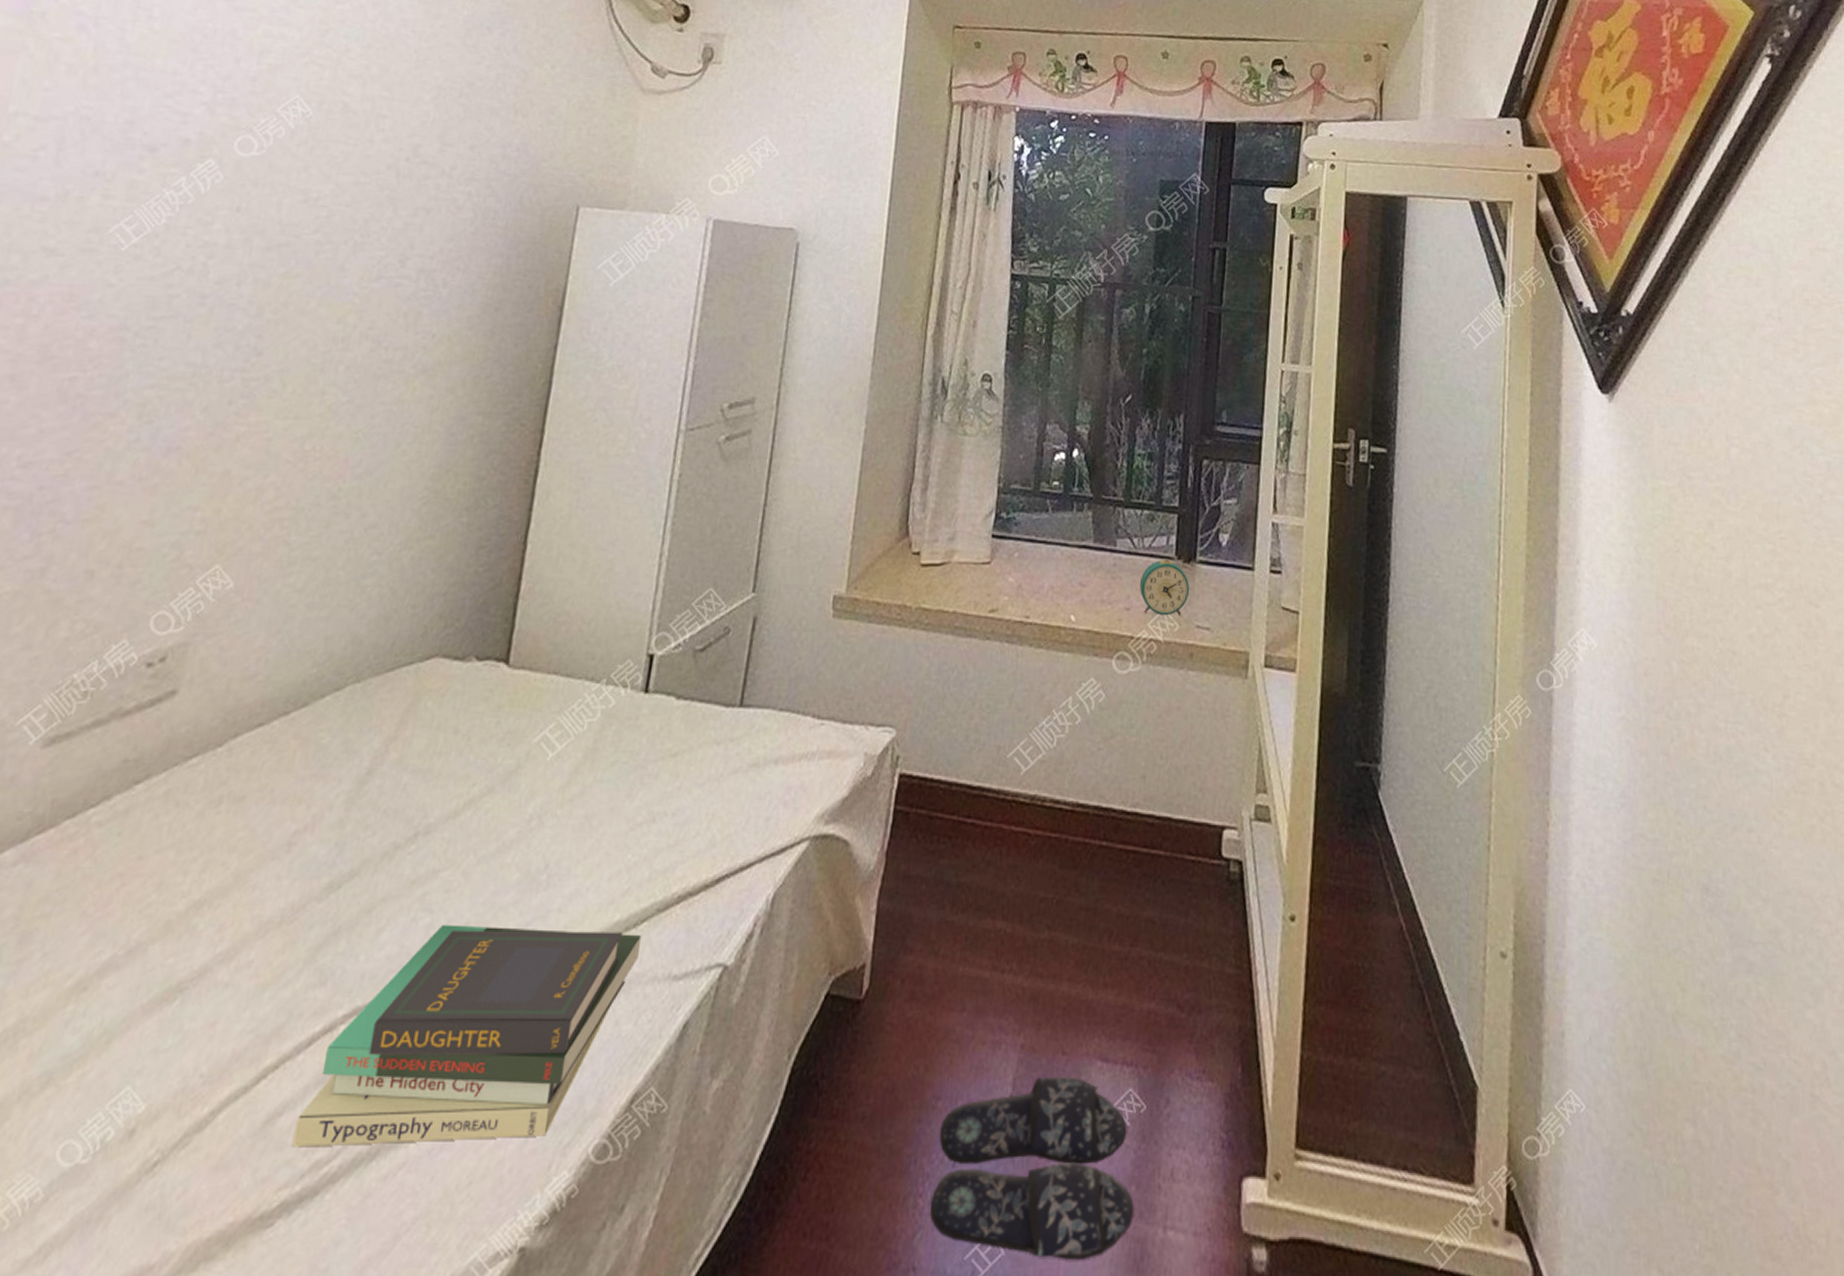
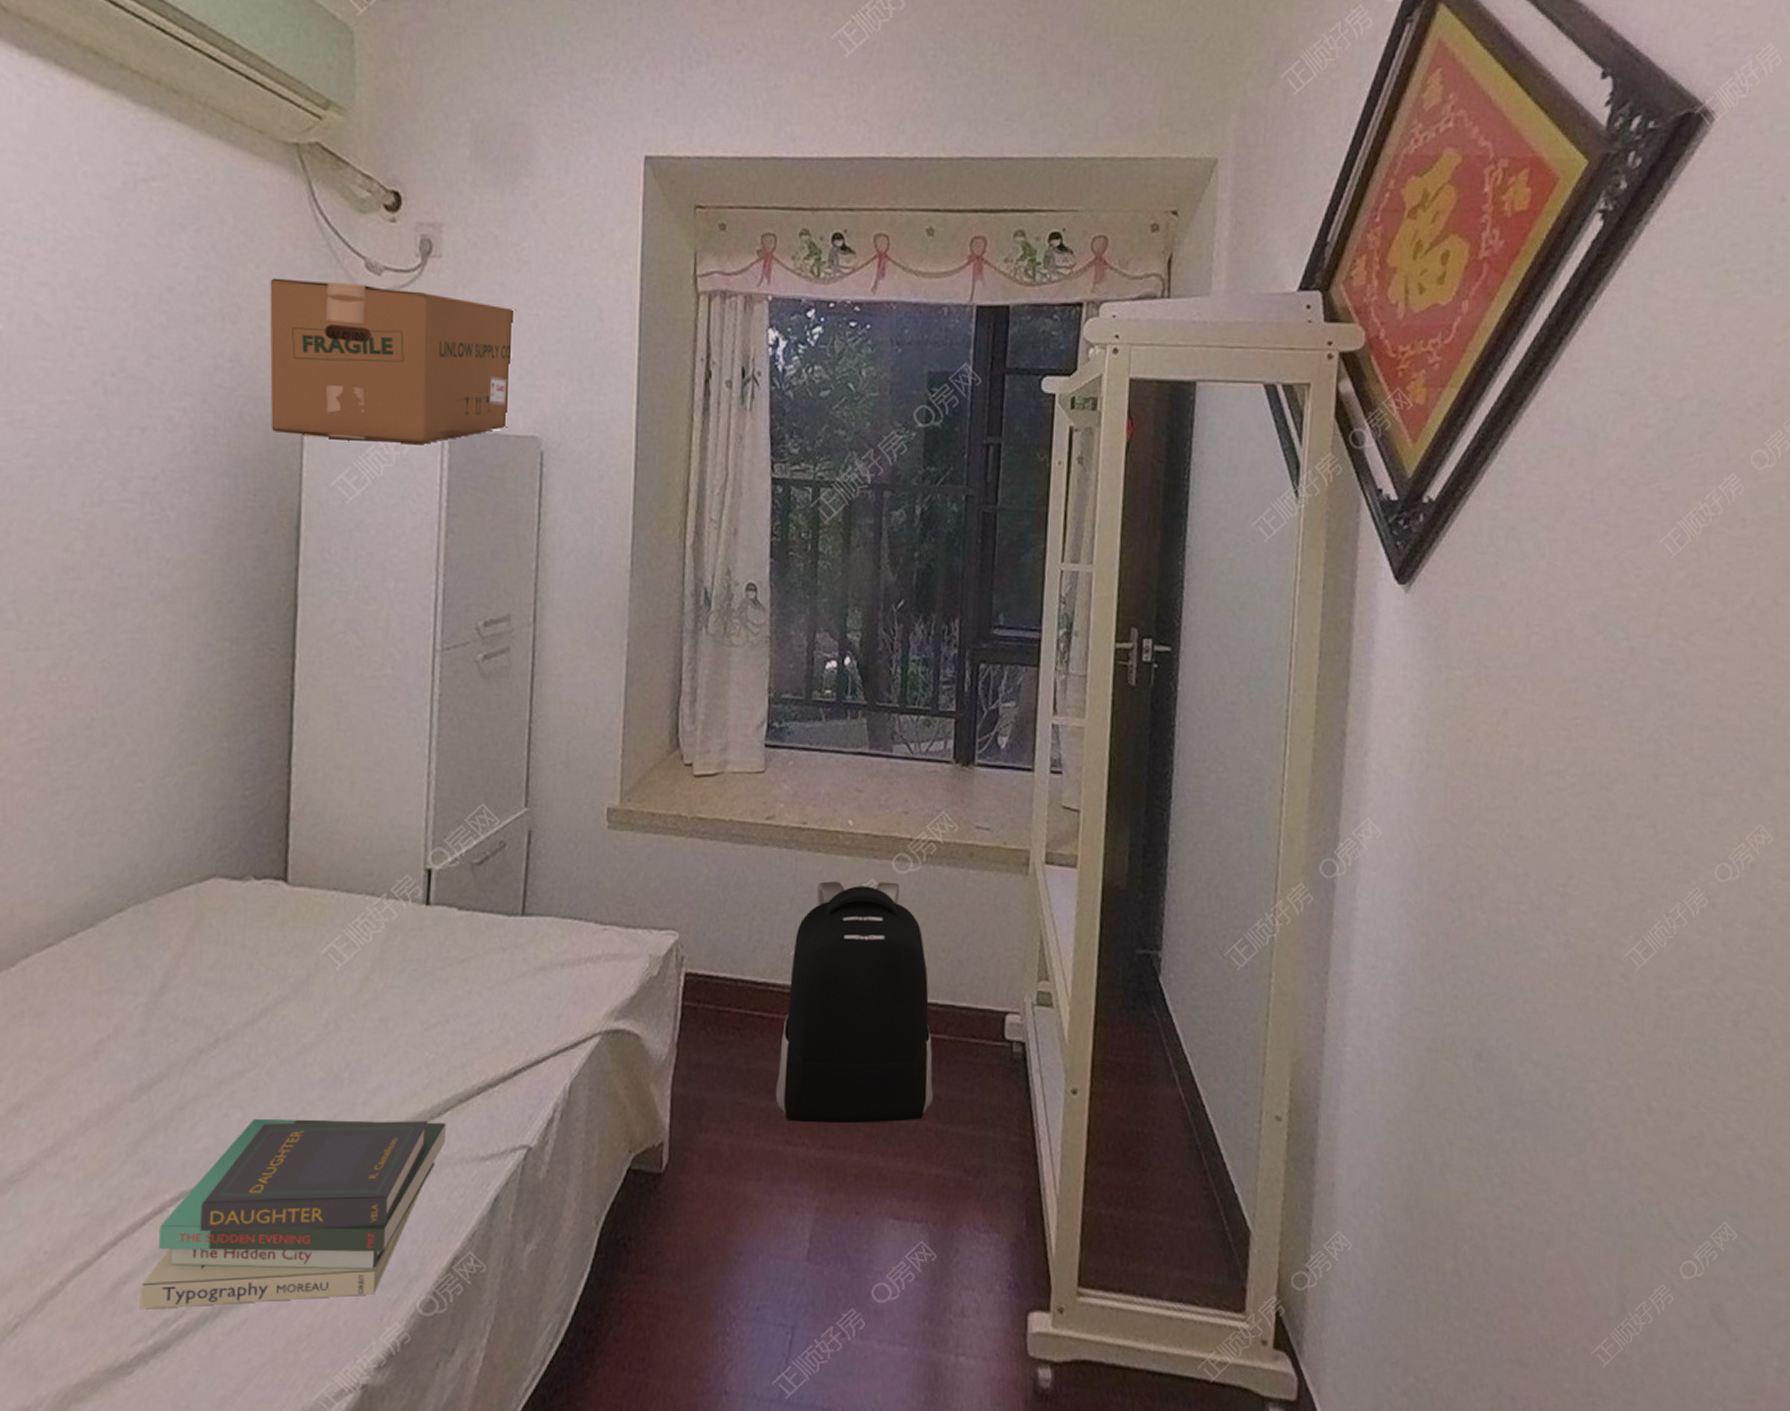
box: none [547,77,785,233] -> present [269,278,516,445]
slippers: present [930,1076,1134,1259] -> none [739,1233,927,1382]
backpack: none [984,679,1148,948] -> present [775,881,934,1124]
alarm clock: present [1140,559,1189,616] -> none [918,763,968,818]

